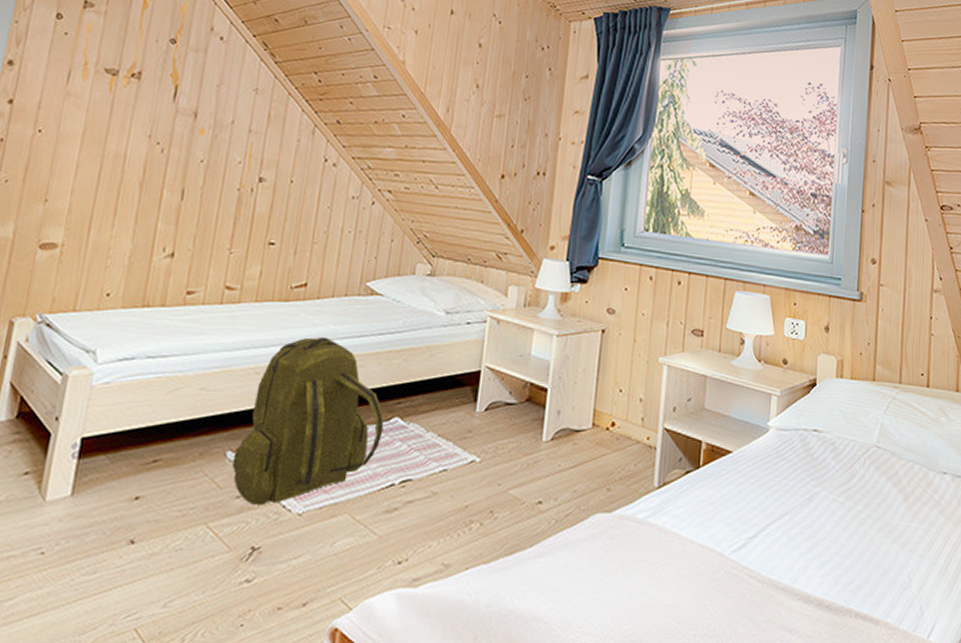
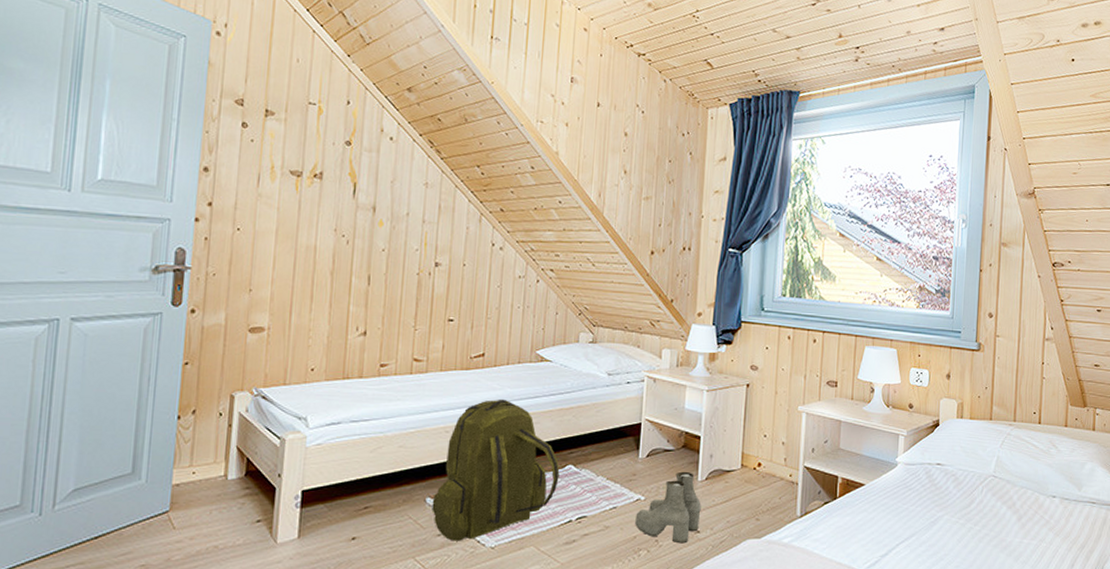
boots: none [467,429,545,516] -> present [635,471,701,544]

